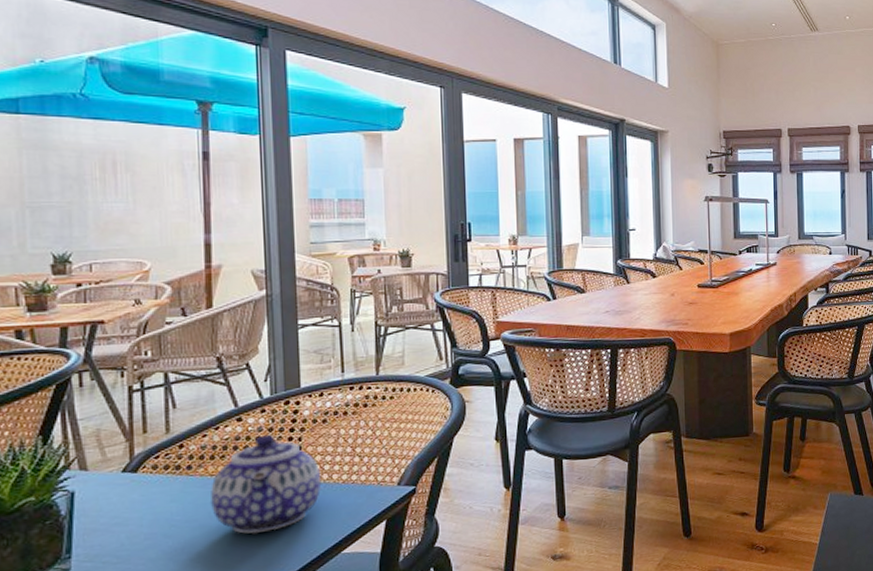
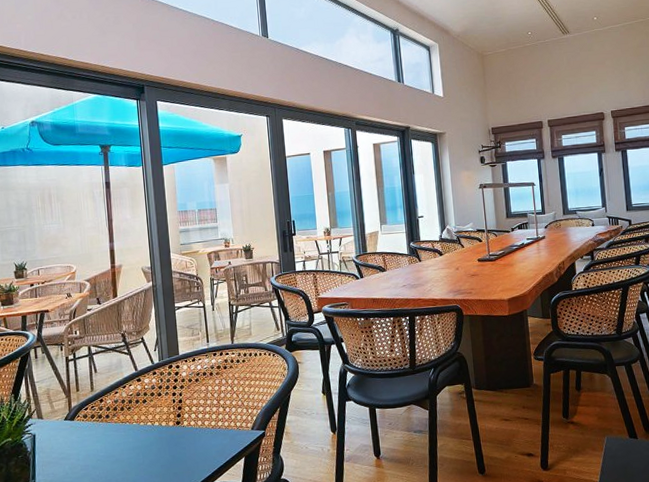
teapot: present [210,434,321,534] -> none [122,391,197,466]

